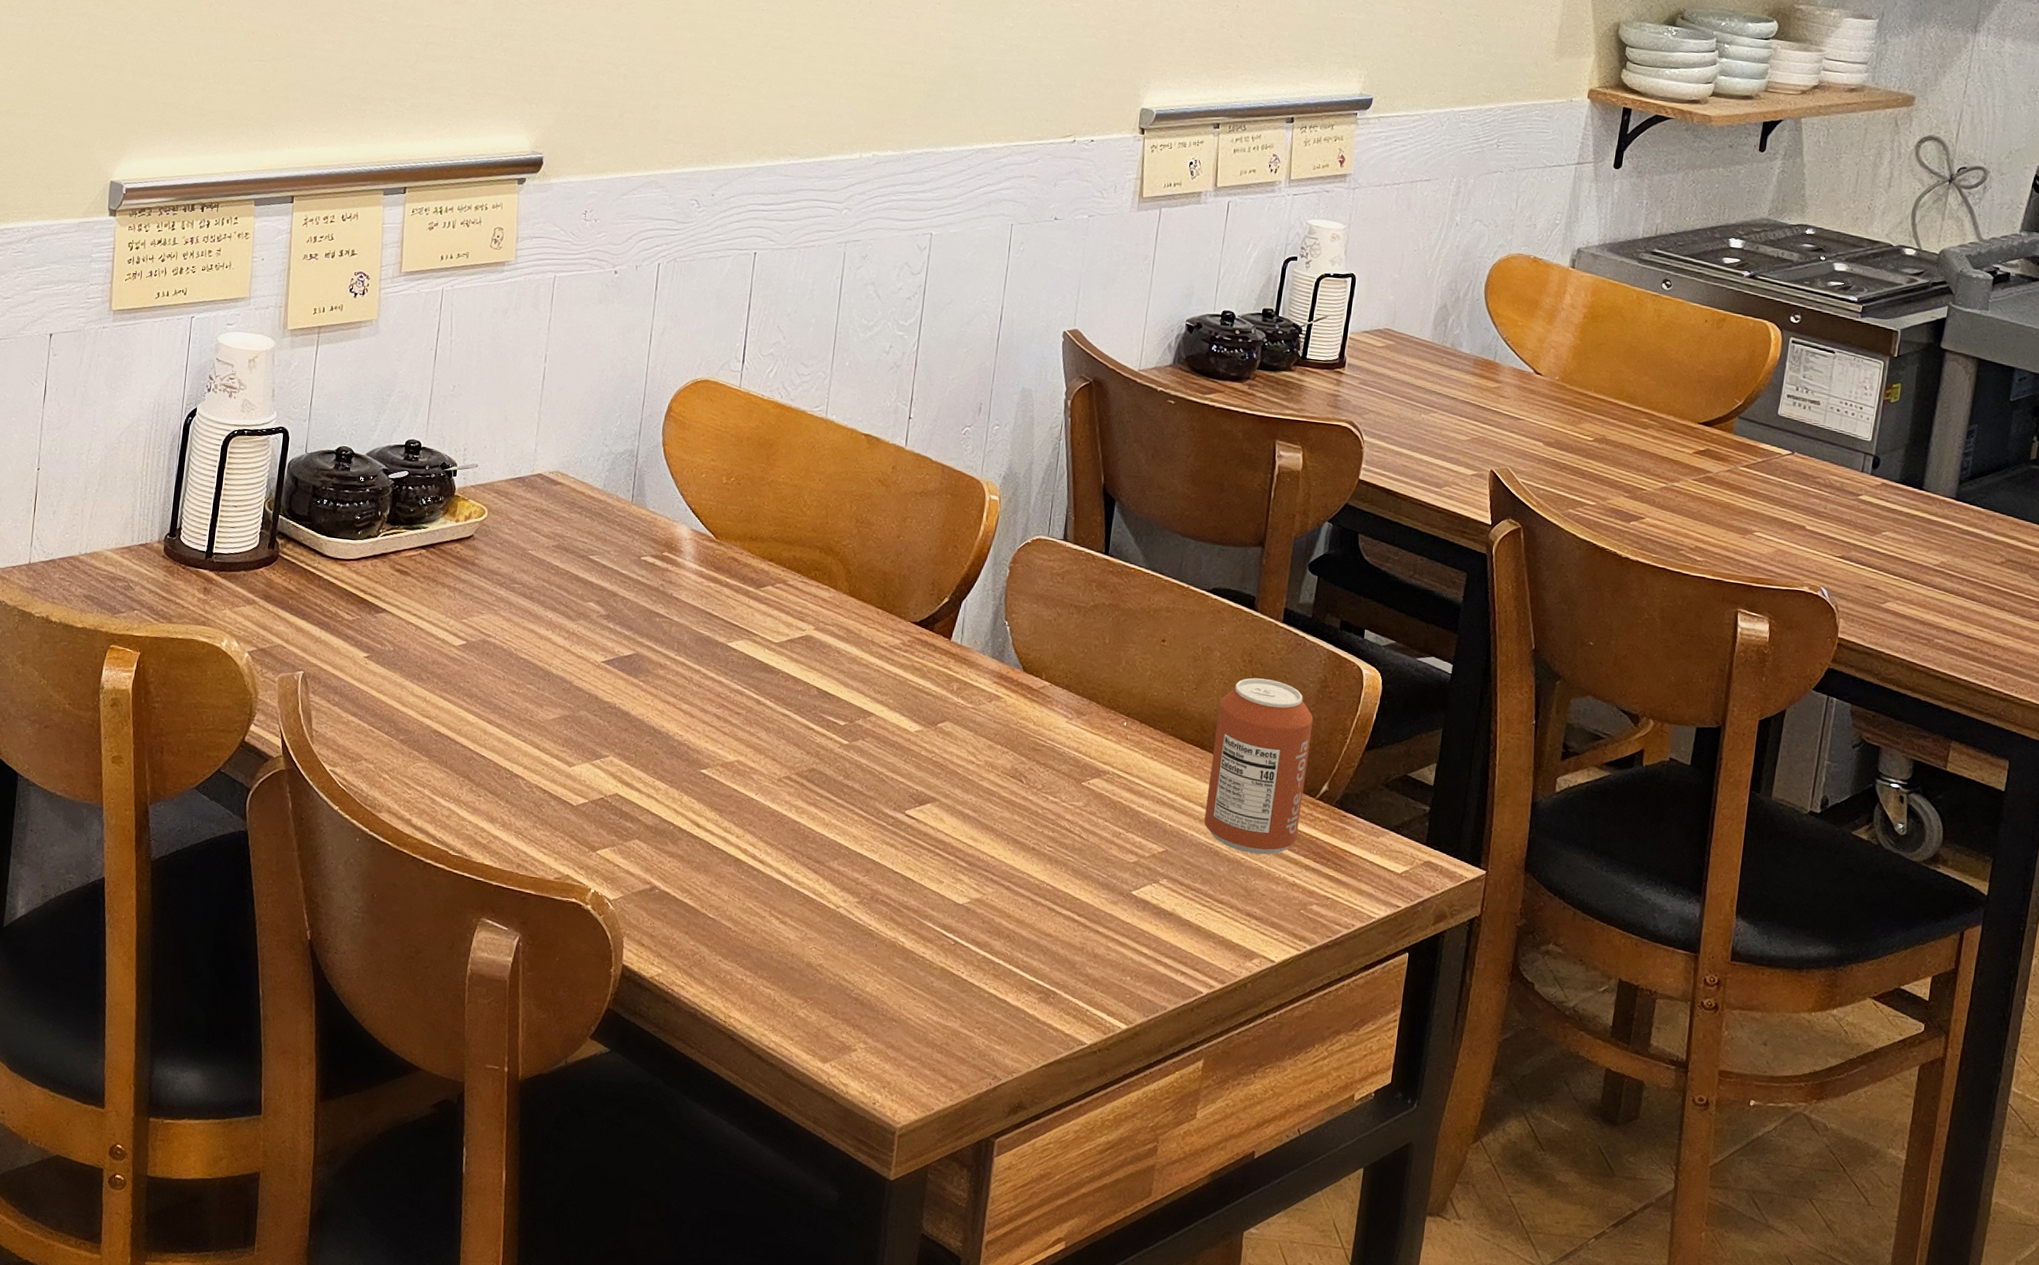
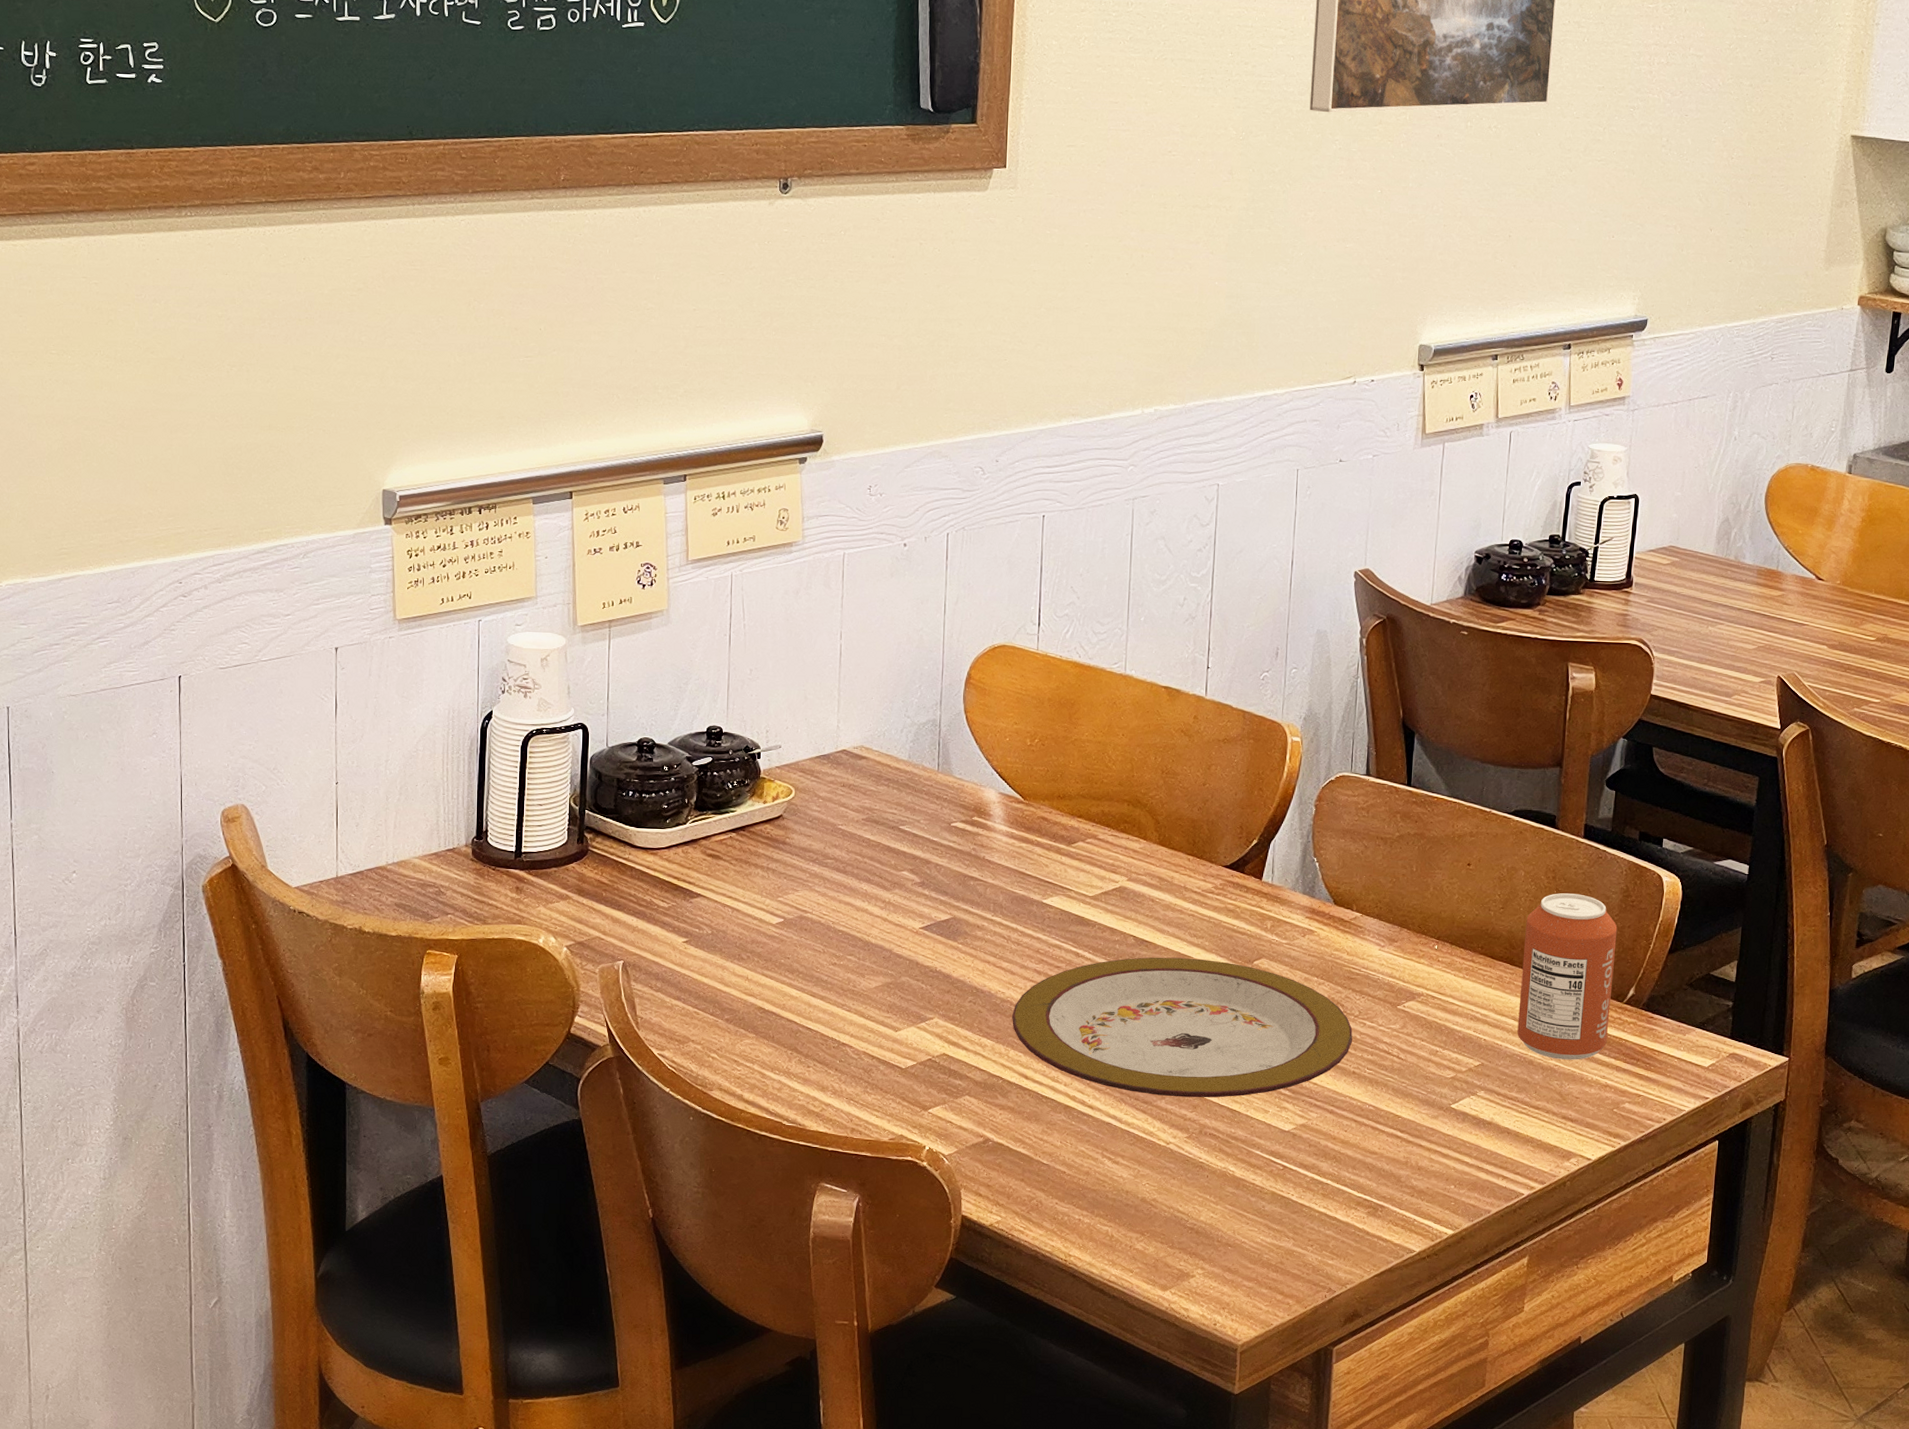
plate: none [688,710,1035,864] -> present [1012,957,1353,1098]

